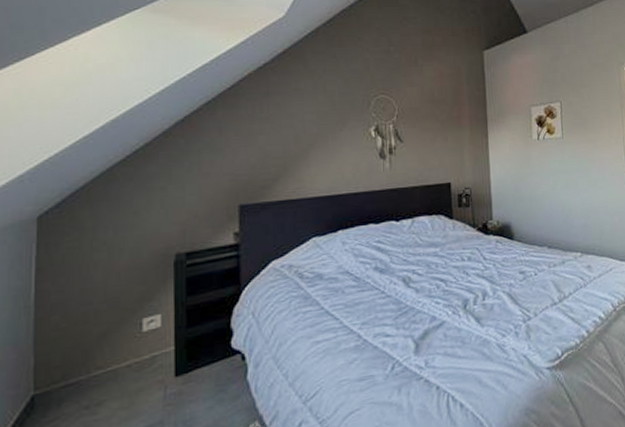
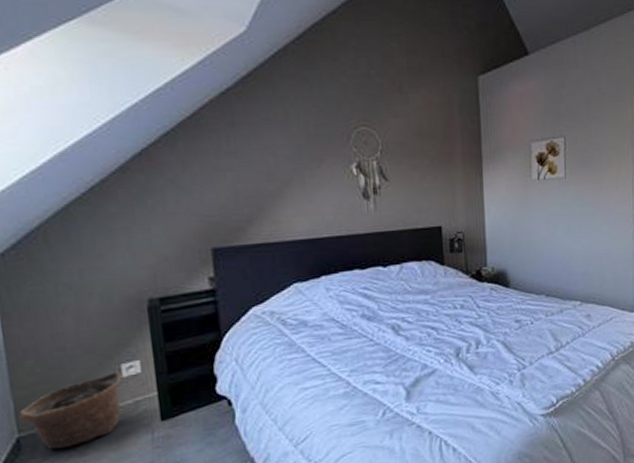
basket: none [38,325,141,408] -> present [19,370,122,449]

